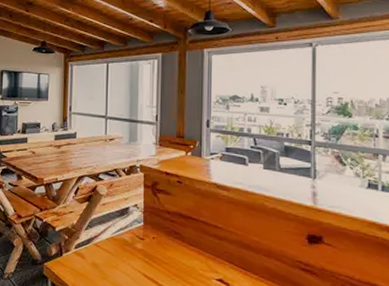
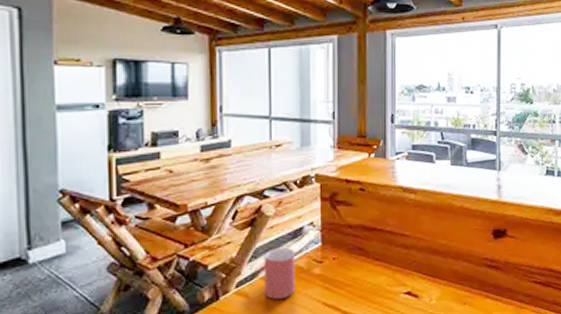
mug: none [96,221,122,265] -> present [264,247,296,300]

